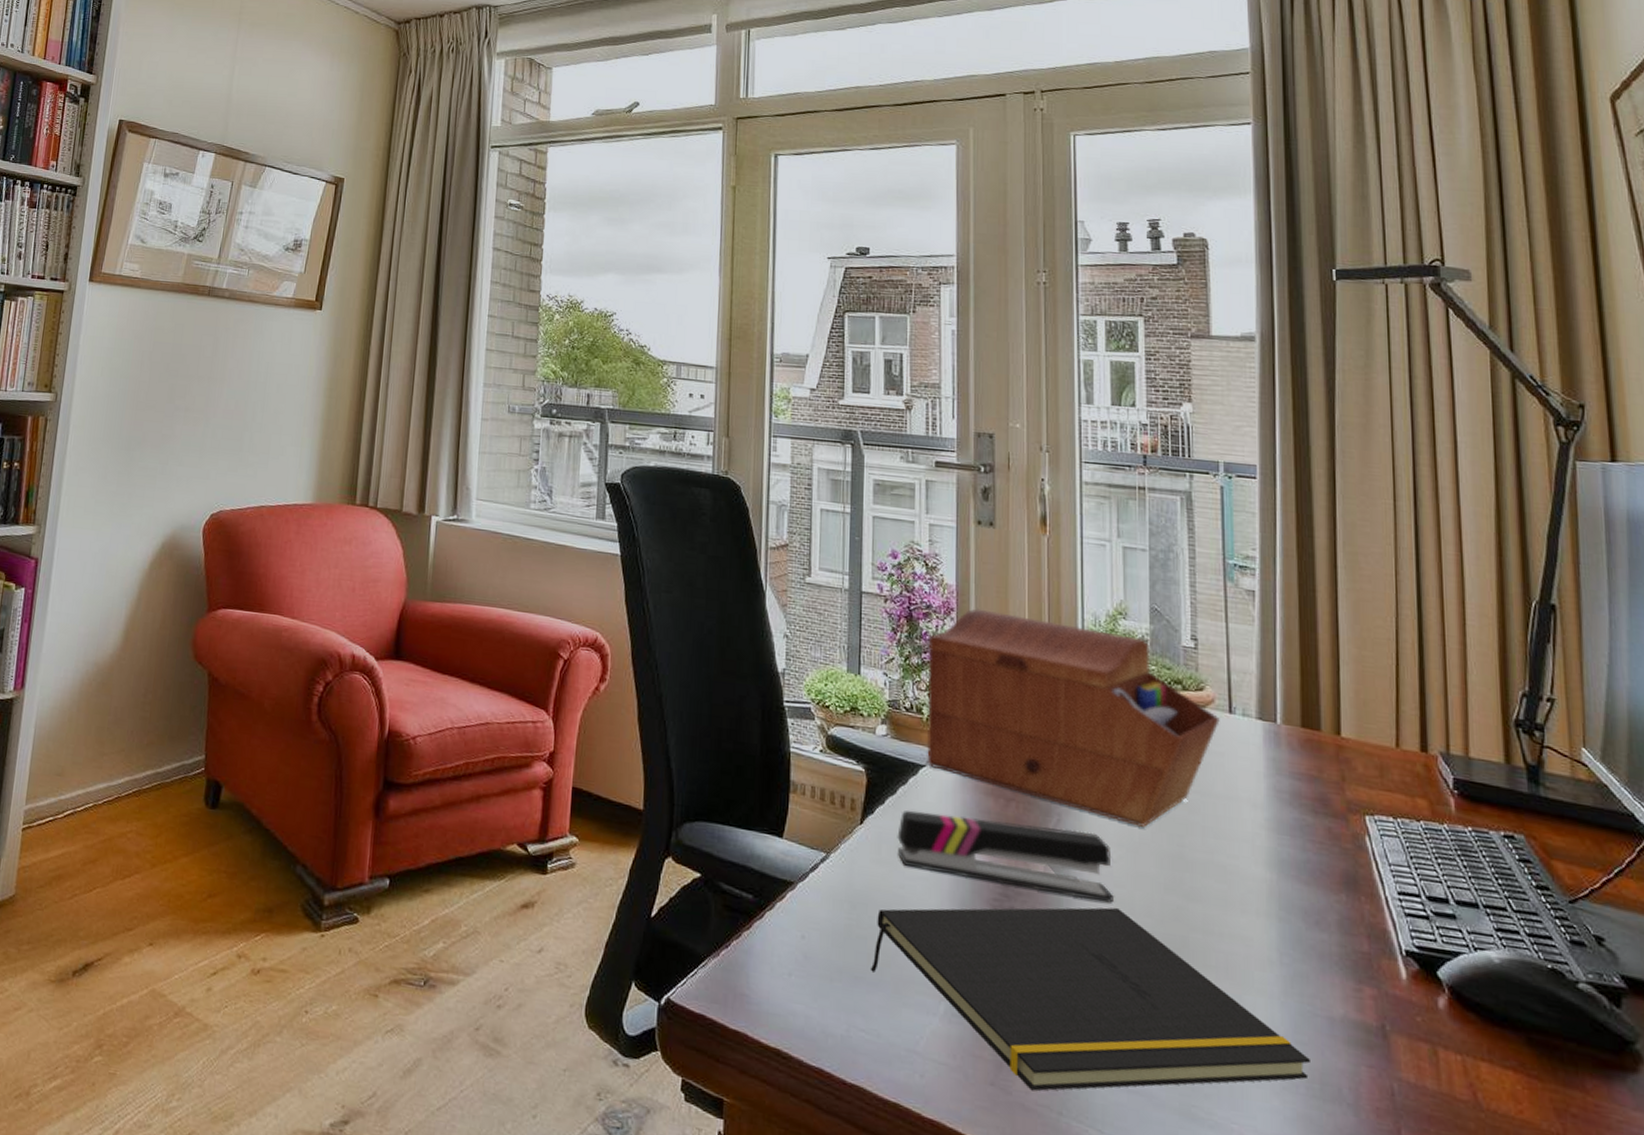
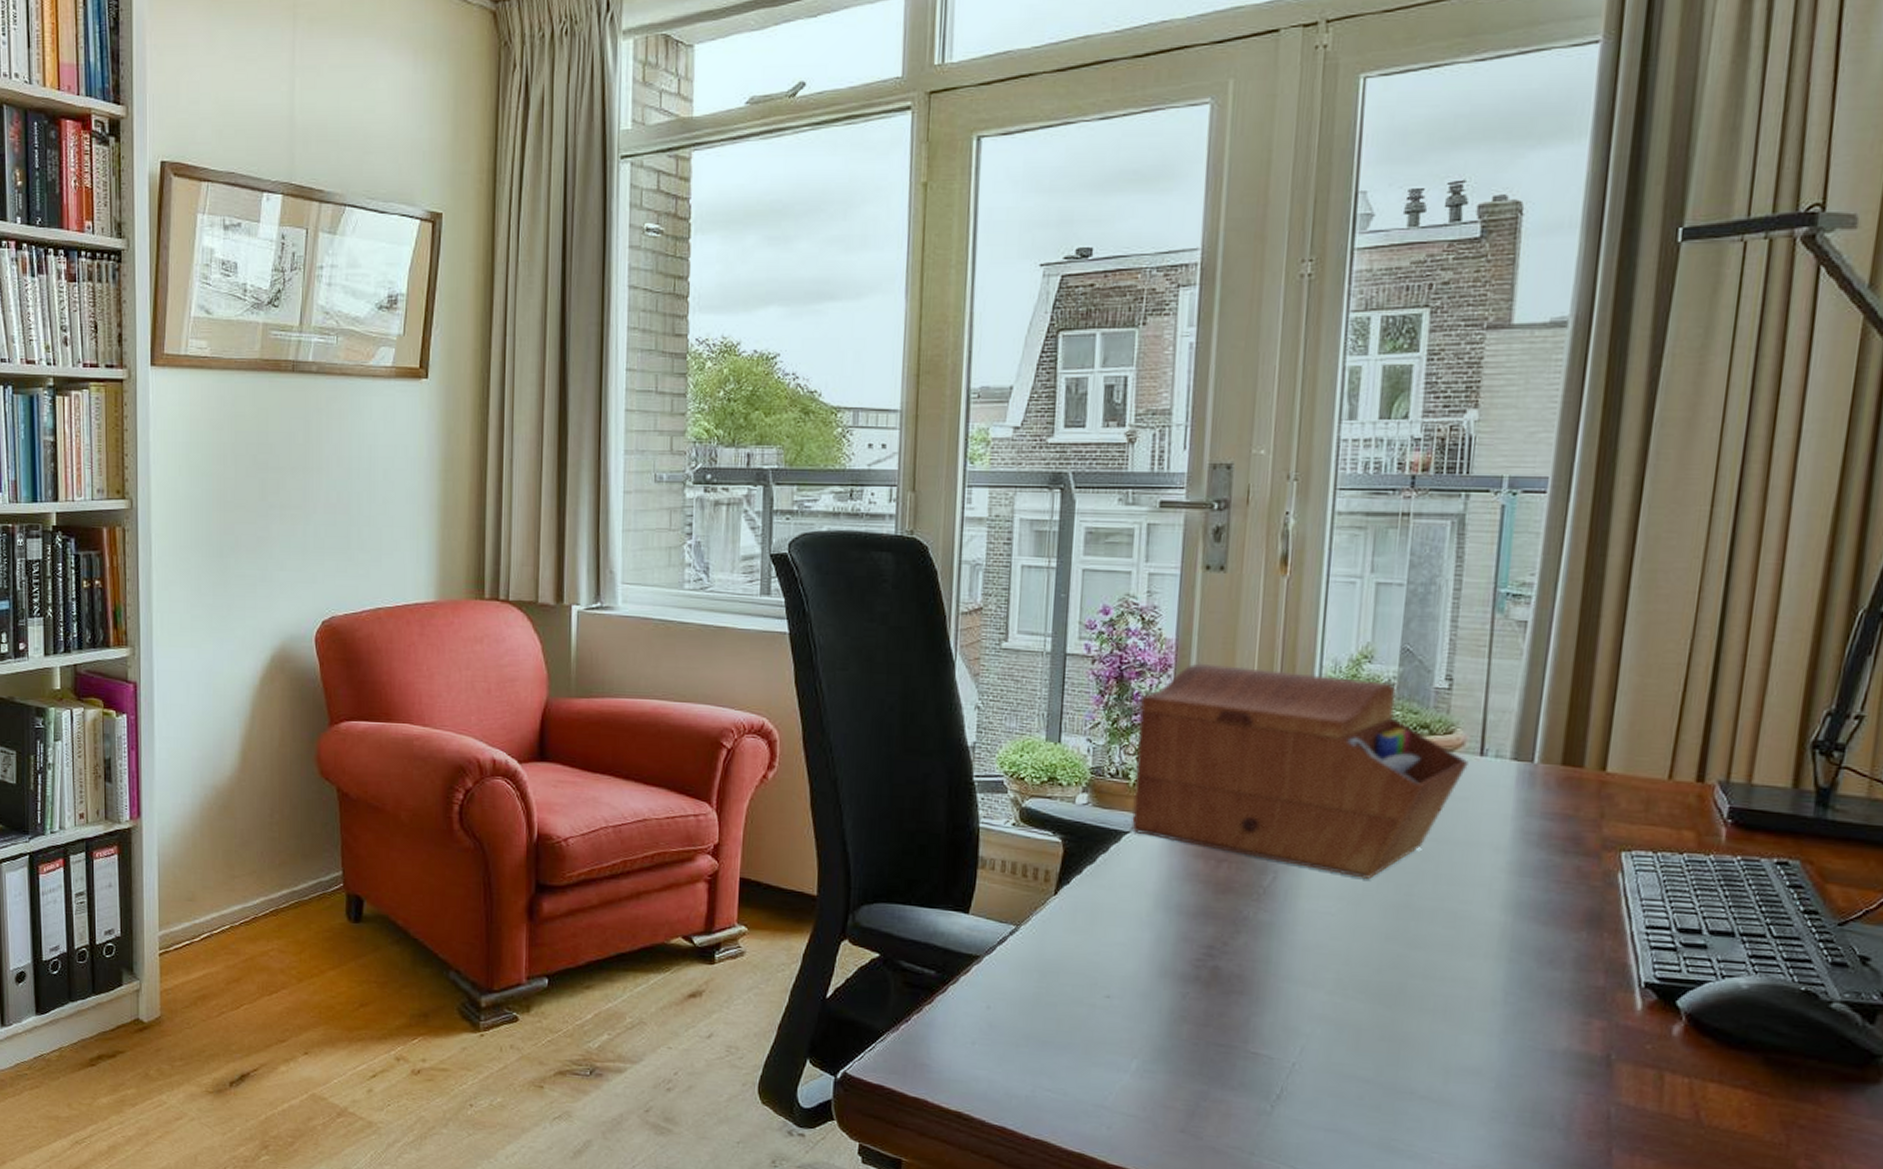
notepad: present [871,907,1310,1091] -> none [1060,960,1524,1135]
stapler: present [897,810,1114,903] -> none [1094,877,1330,956]

